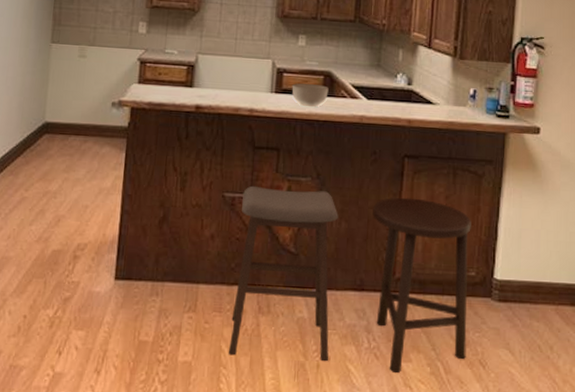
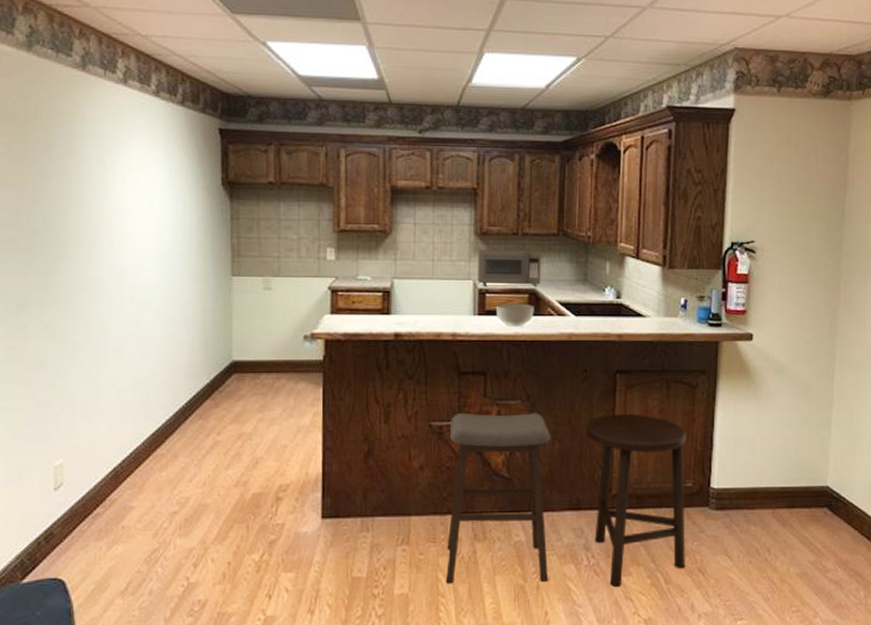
microwave: none [277,31,338,70] -> present [478,249,541,288]

